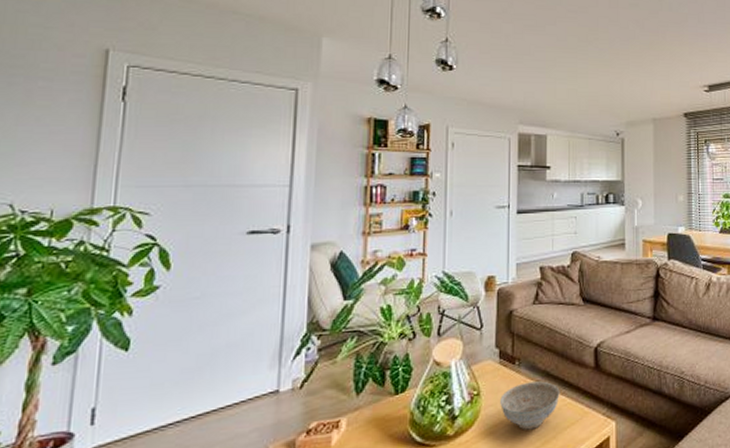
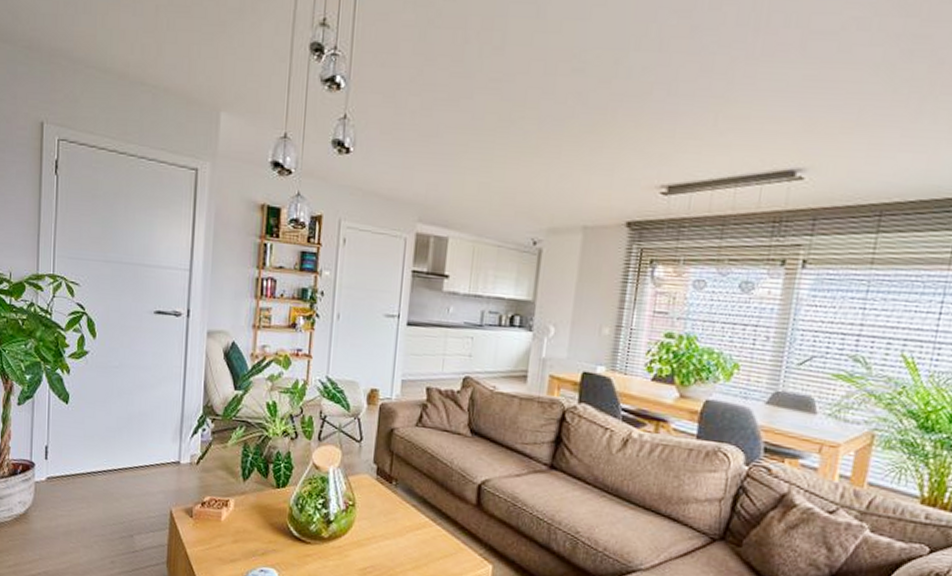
decorative bowl: present [500,381,560,430] -> none [374,504,436,552]

